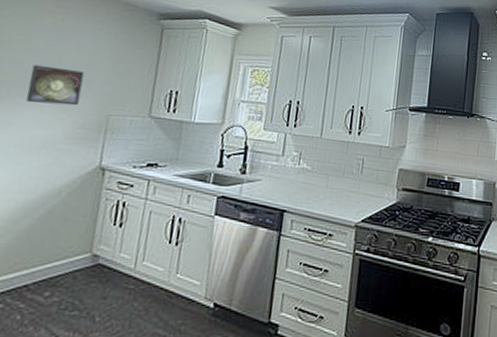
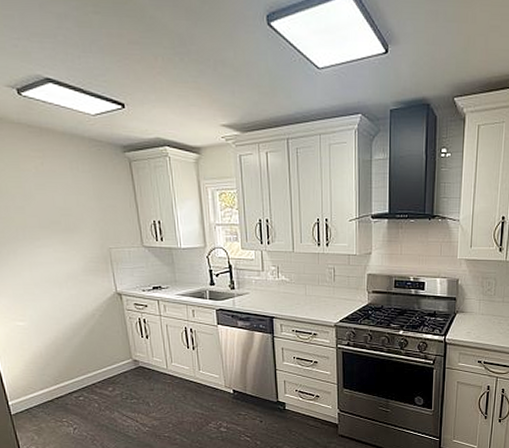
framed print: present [26,64,85,106] -> none [34,209,82,244]

